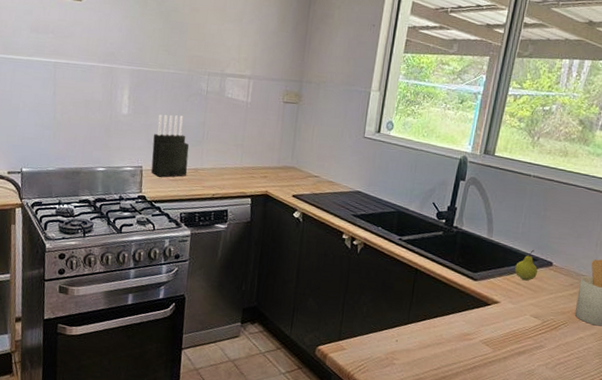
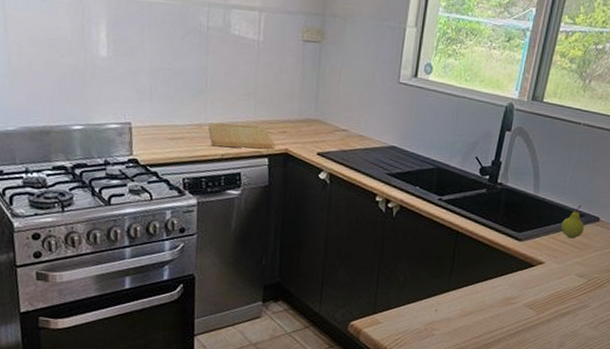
knife block: present [151,114,189,178] -> none [142,57,189,136]
cutting board: none [203,168,258,191] -> present [208,123,276,149]

